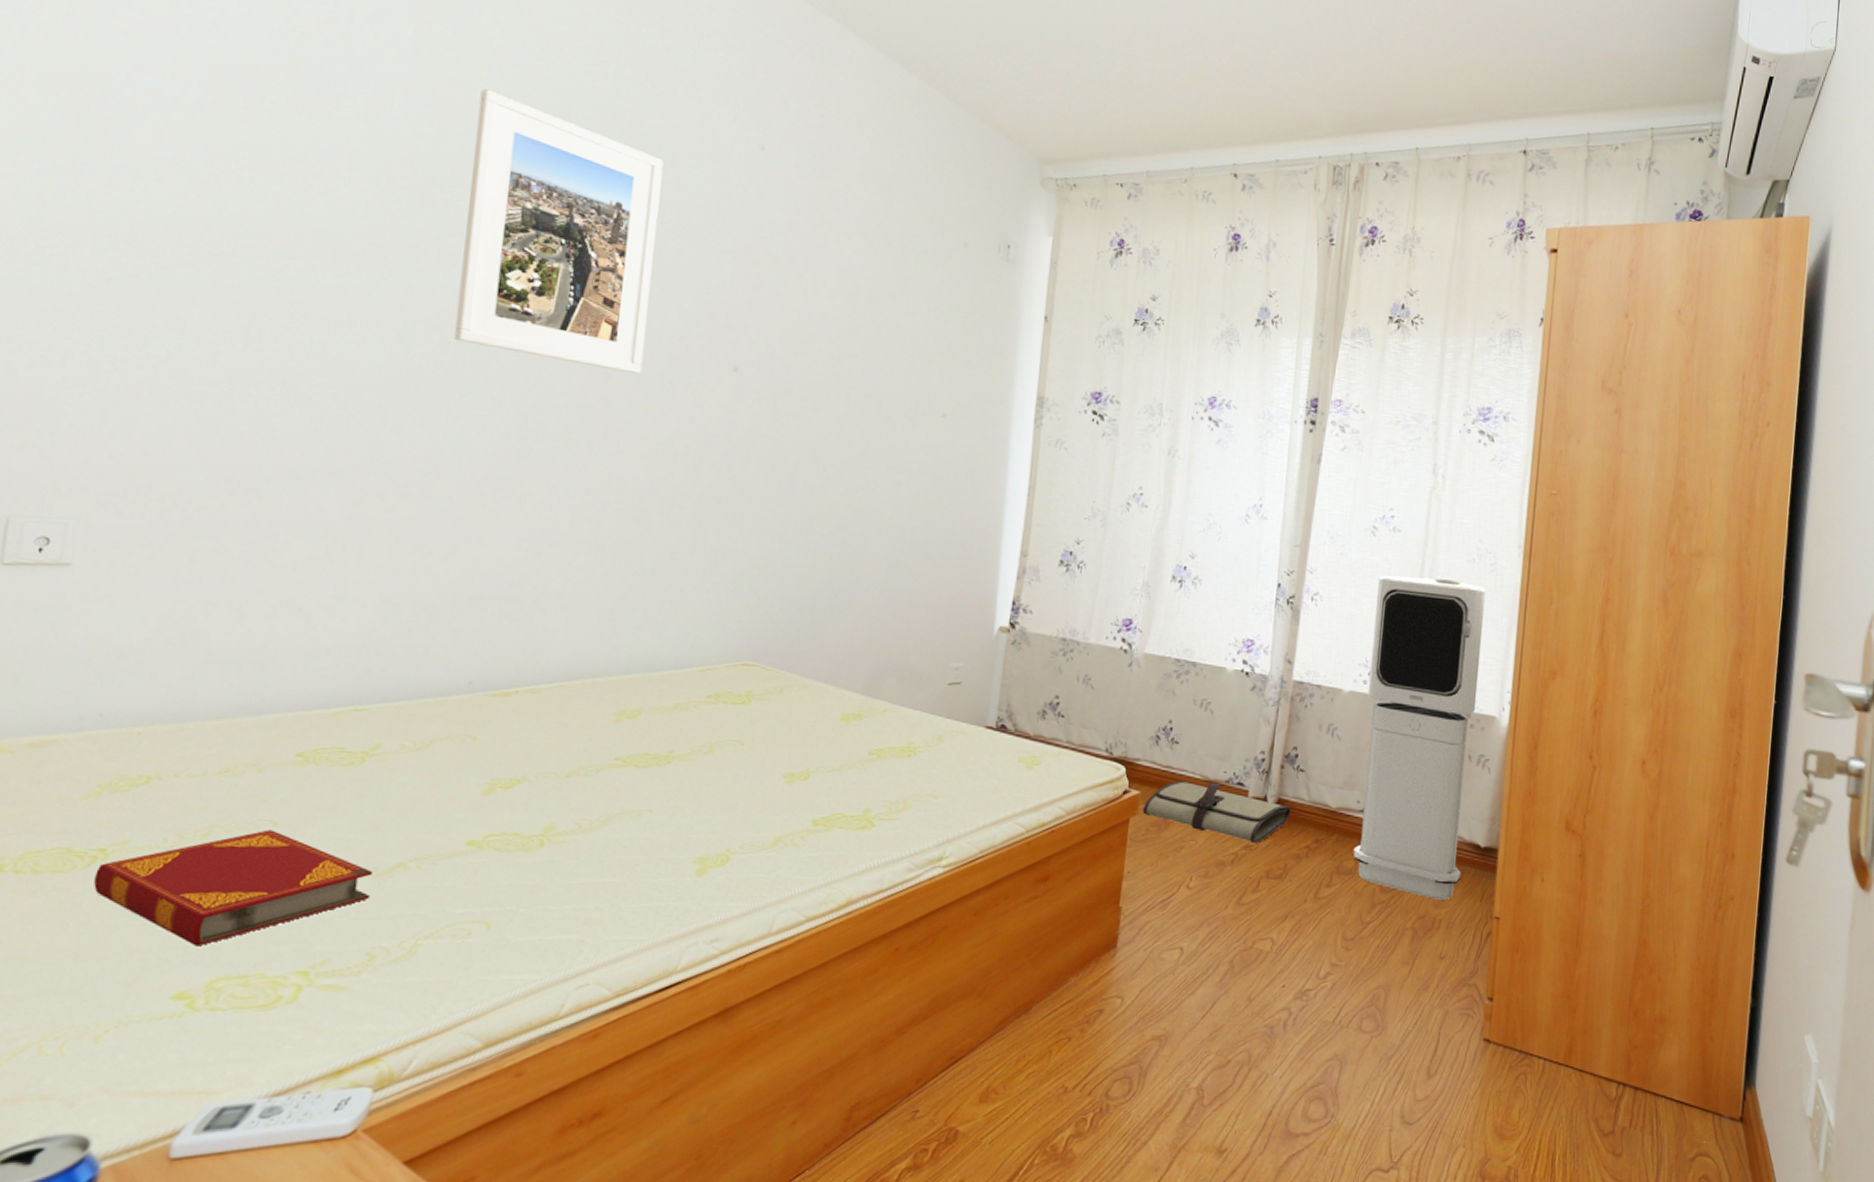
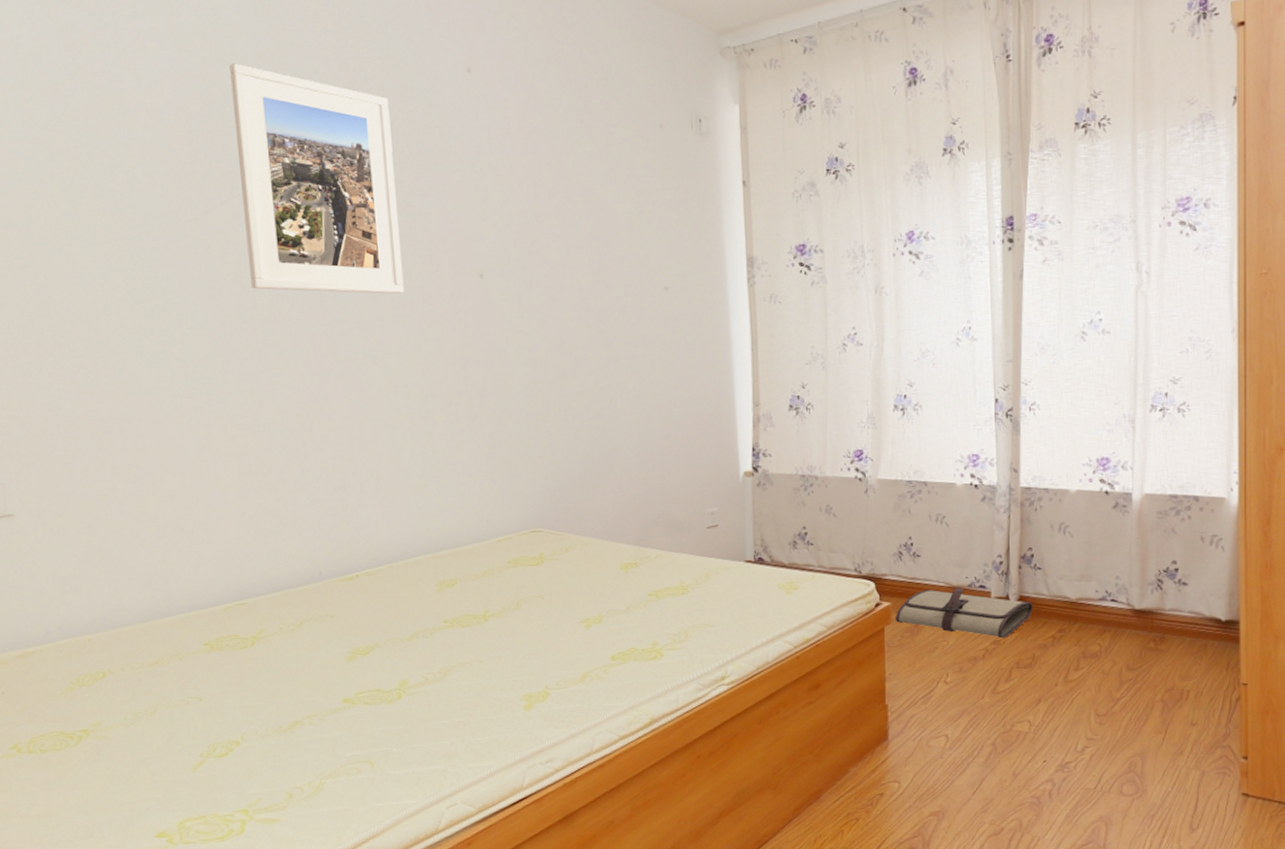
hardback book: present [94,829,372,947] -> none [83,704,280,797]
air purifier: present [1352,575,1486,900] -> none [1092,372,1205,673]

